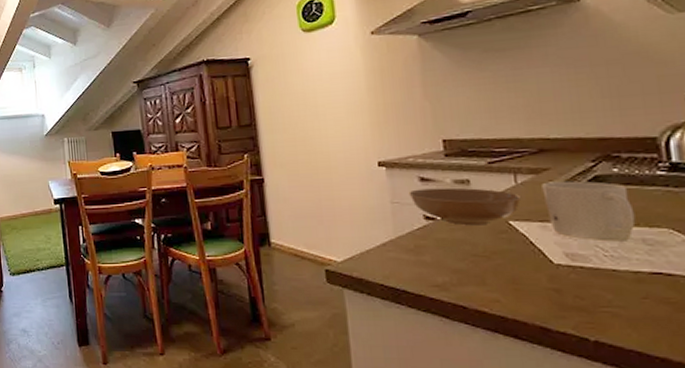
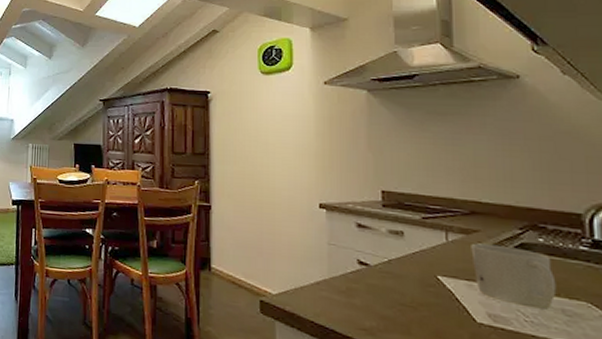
bowl: present [408,187,522,226] -> none [345,234,451,277]

